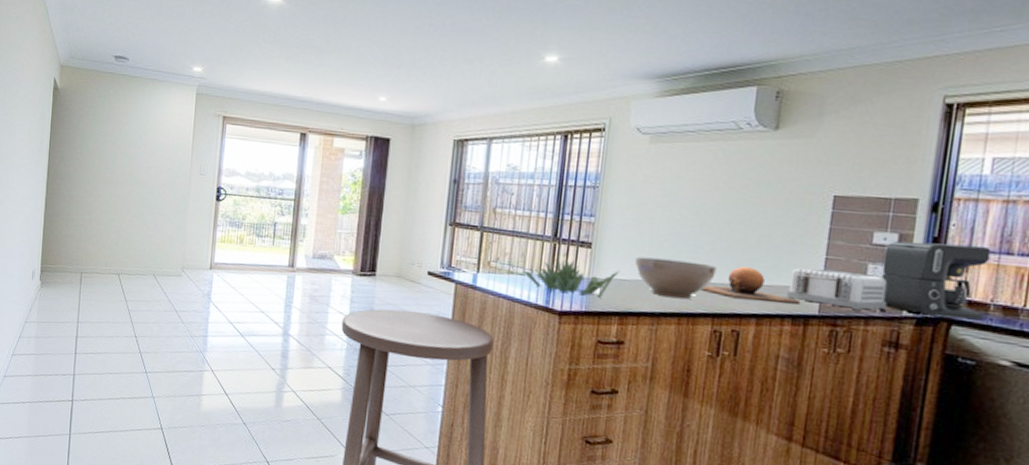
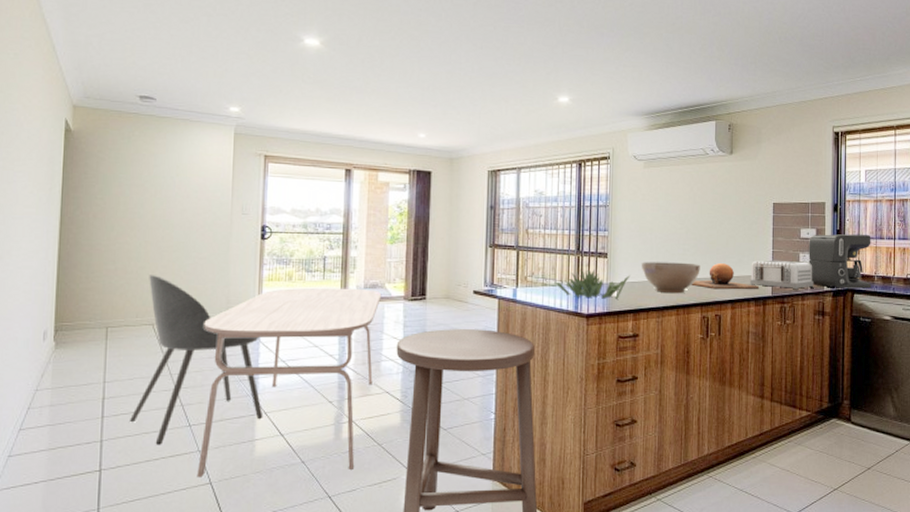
dining chair: none [97,227,211,386] -> present [130,275,263,445]
dining table: none [150,251,330,439] -> present [196,287,382,478]

